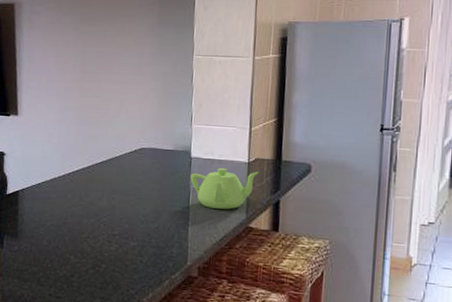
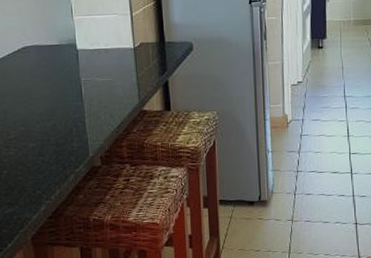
teapot: present [190,168,259,210] -> none [79,55,145,98]

